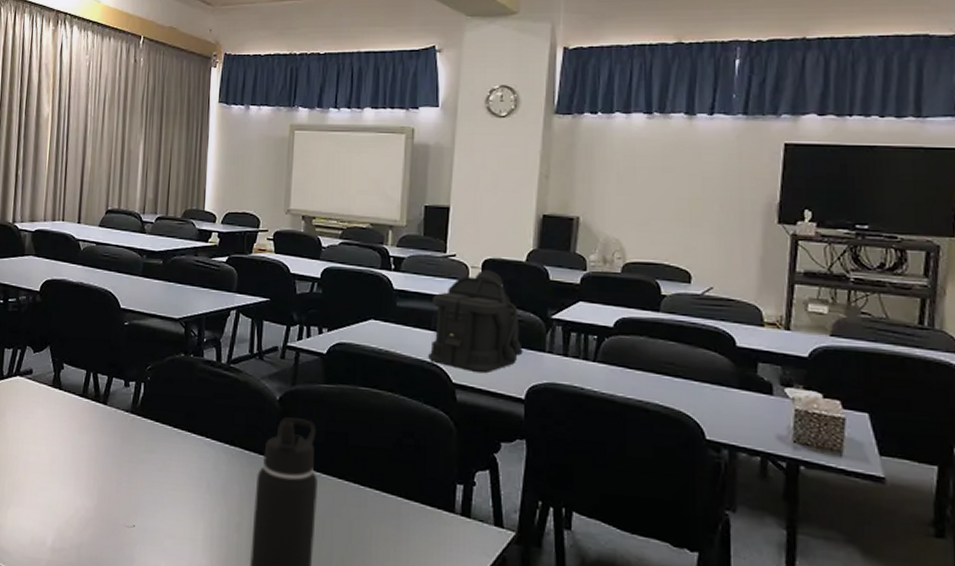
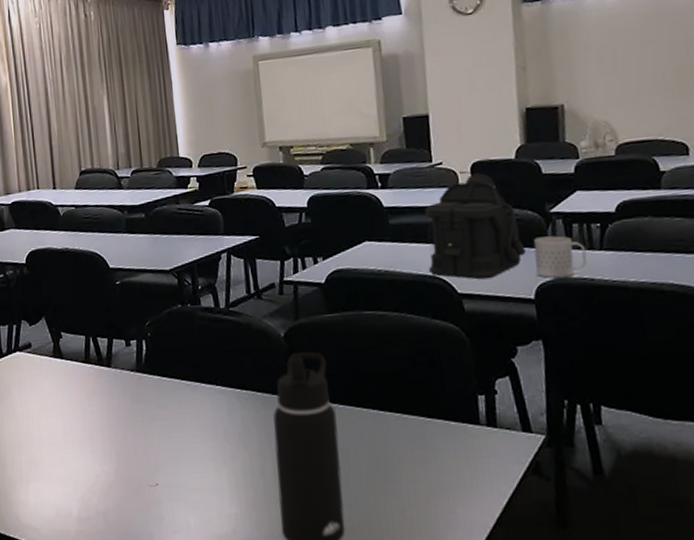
mug: none [529,340,581,383] -> present [533,235,587,279]

